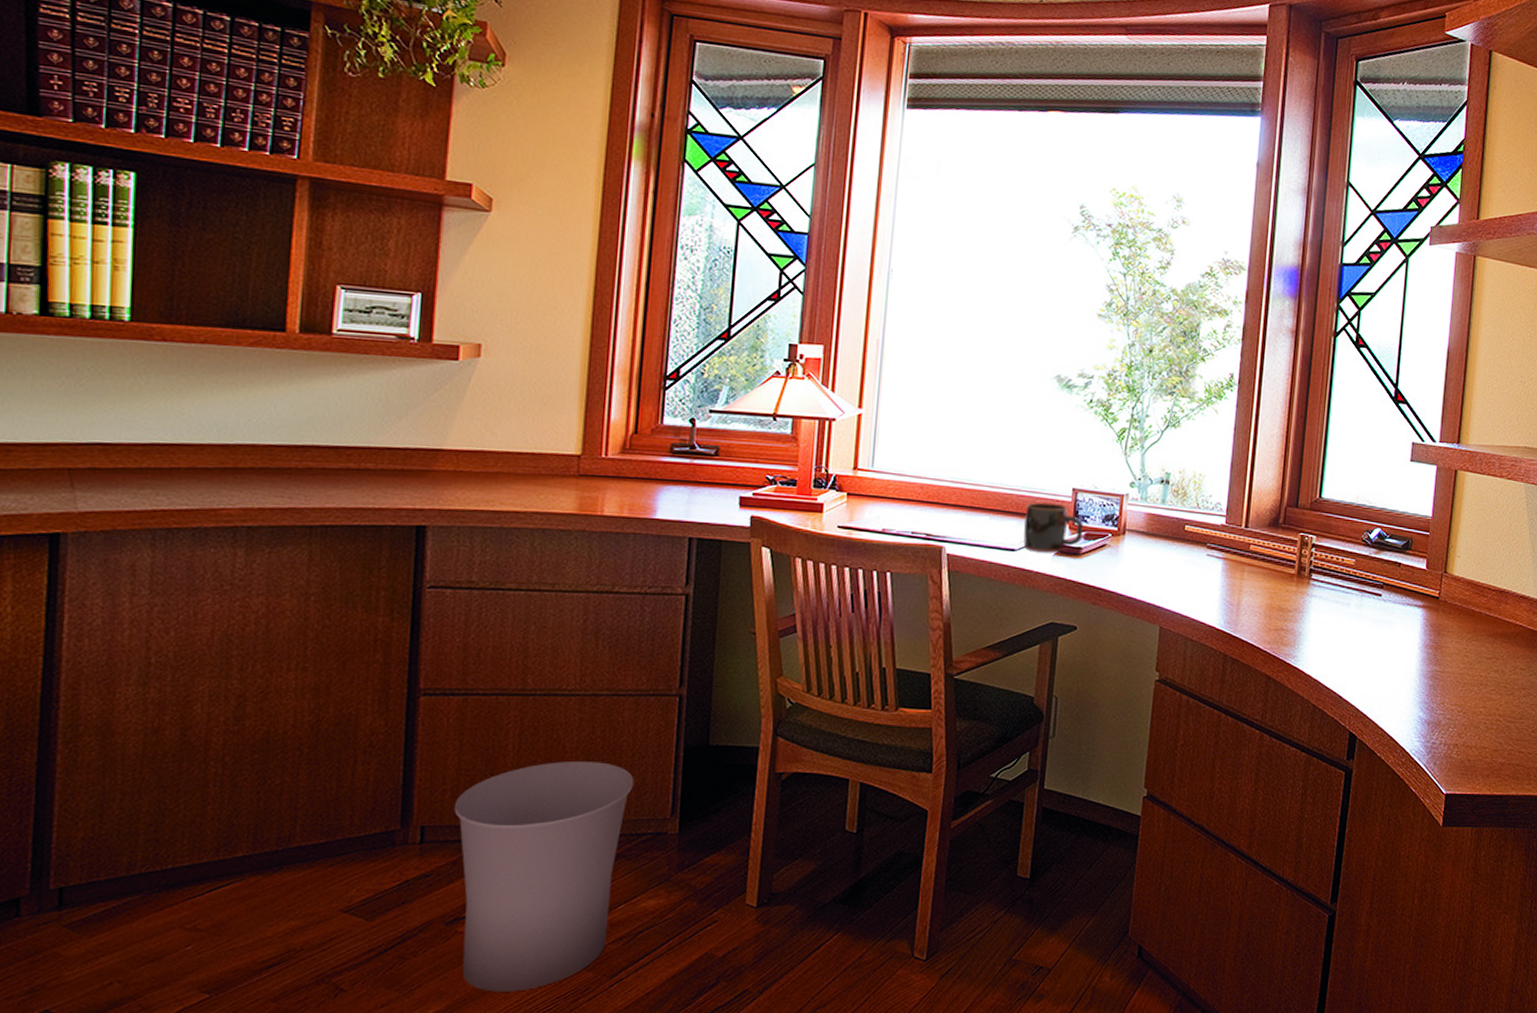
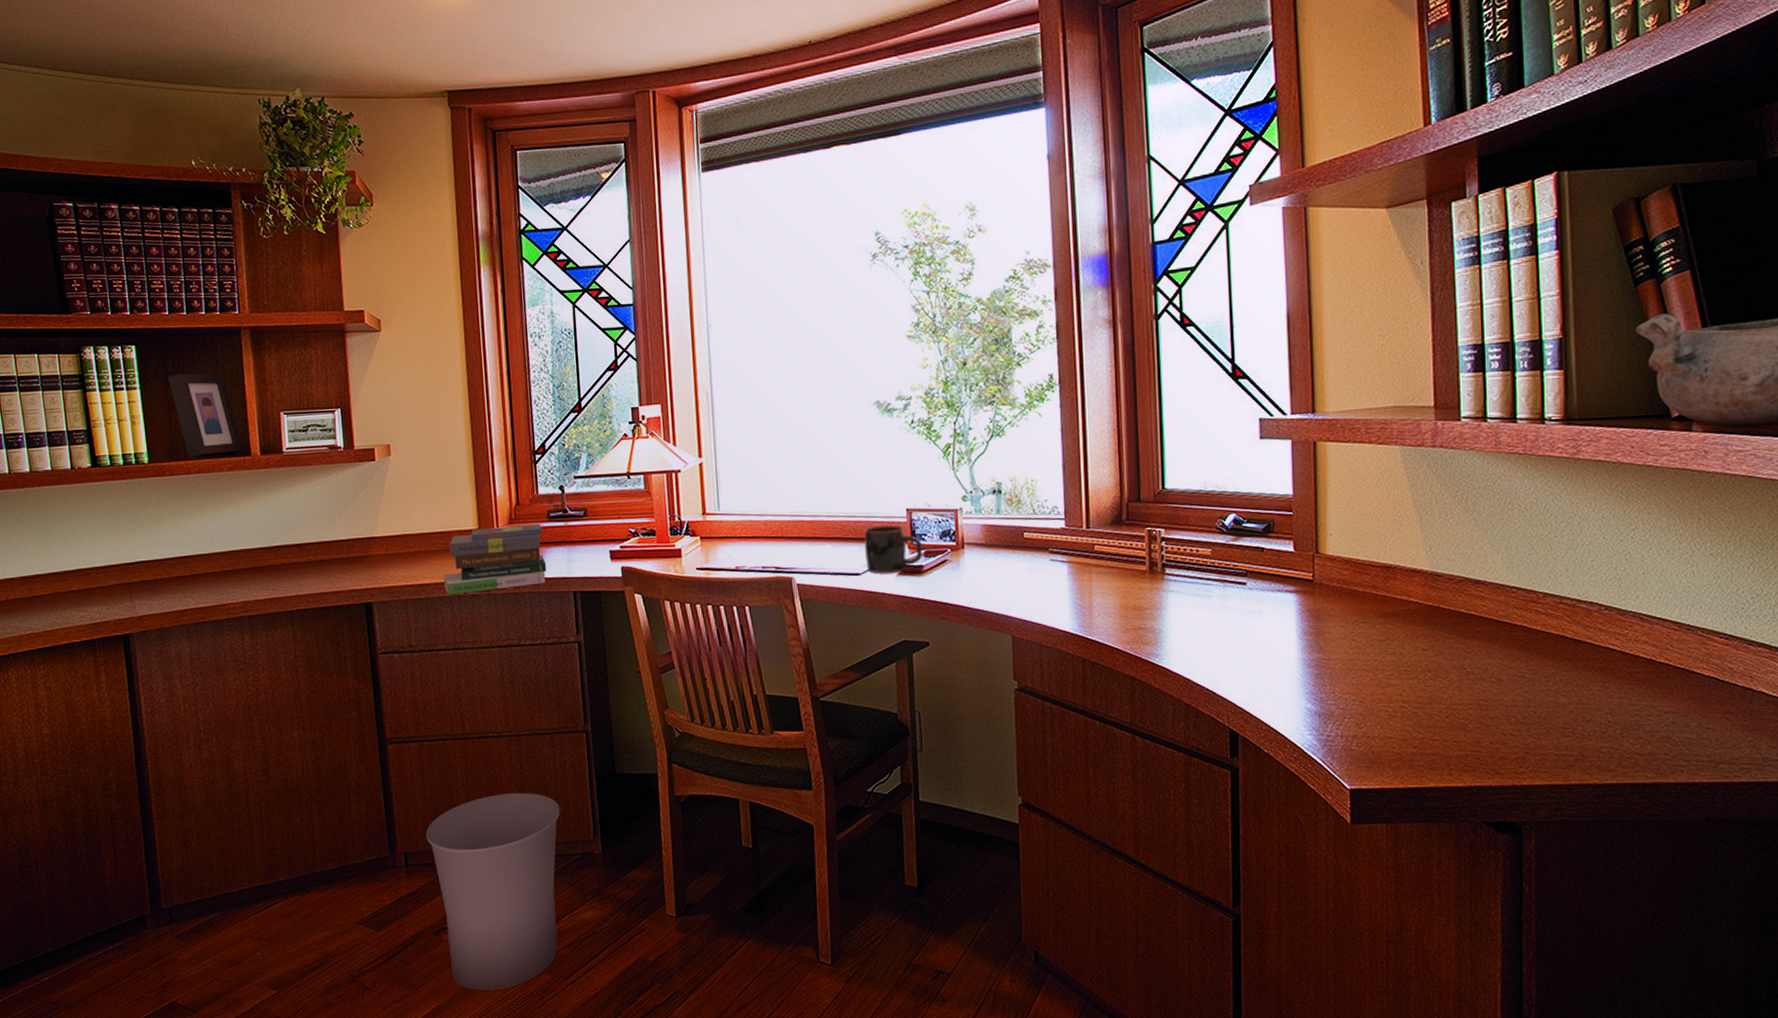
picture frame: none [179,217,276,327] -> present [168,373,243,458]
books: none [526,455,662,528] -> present [443,524,547,595]

